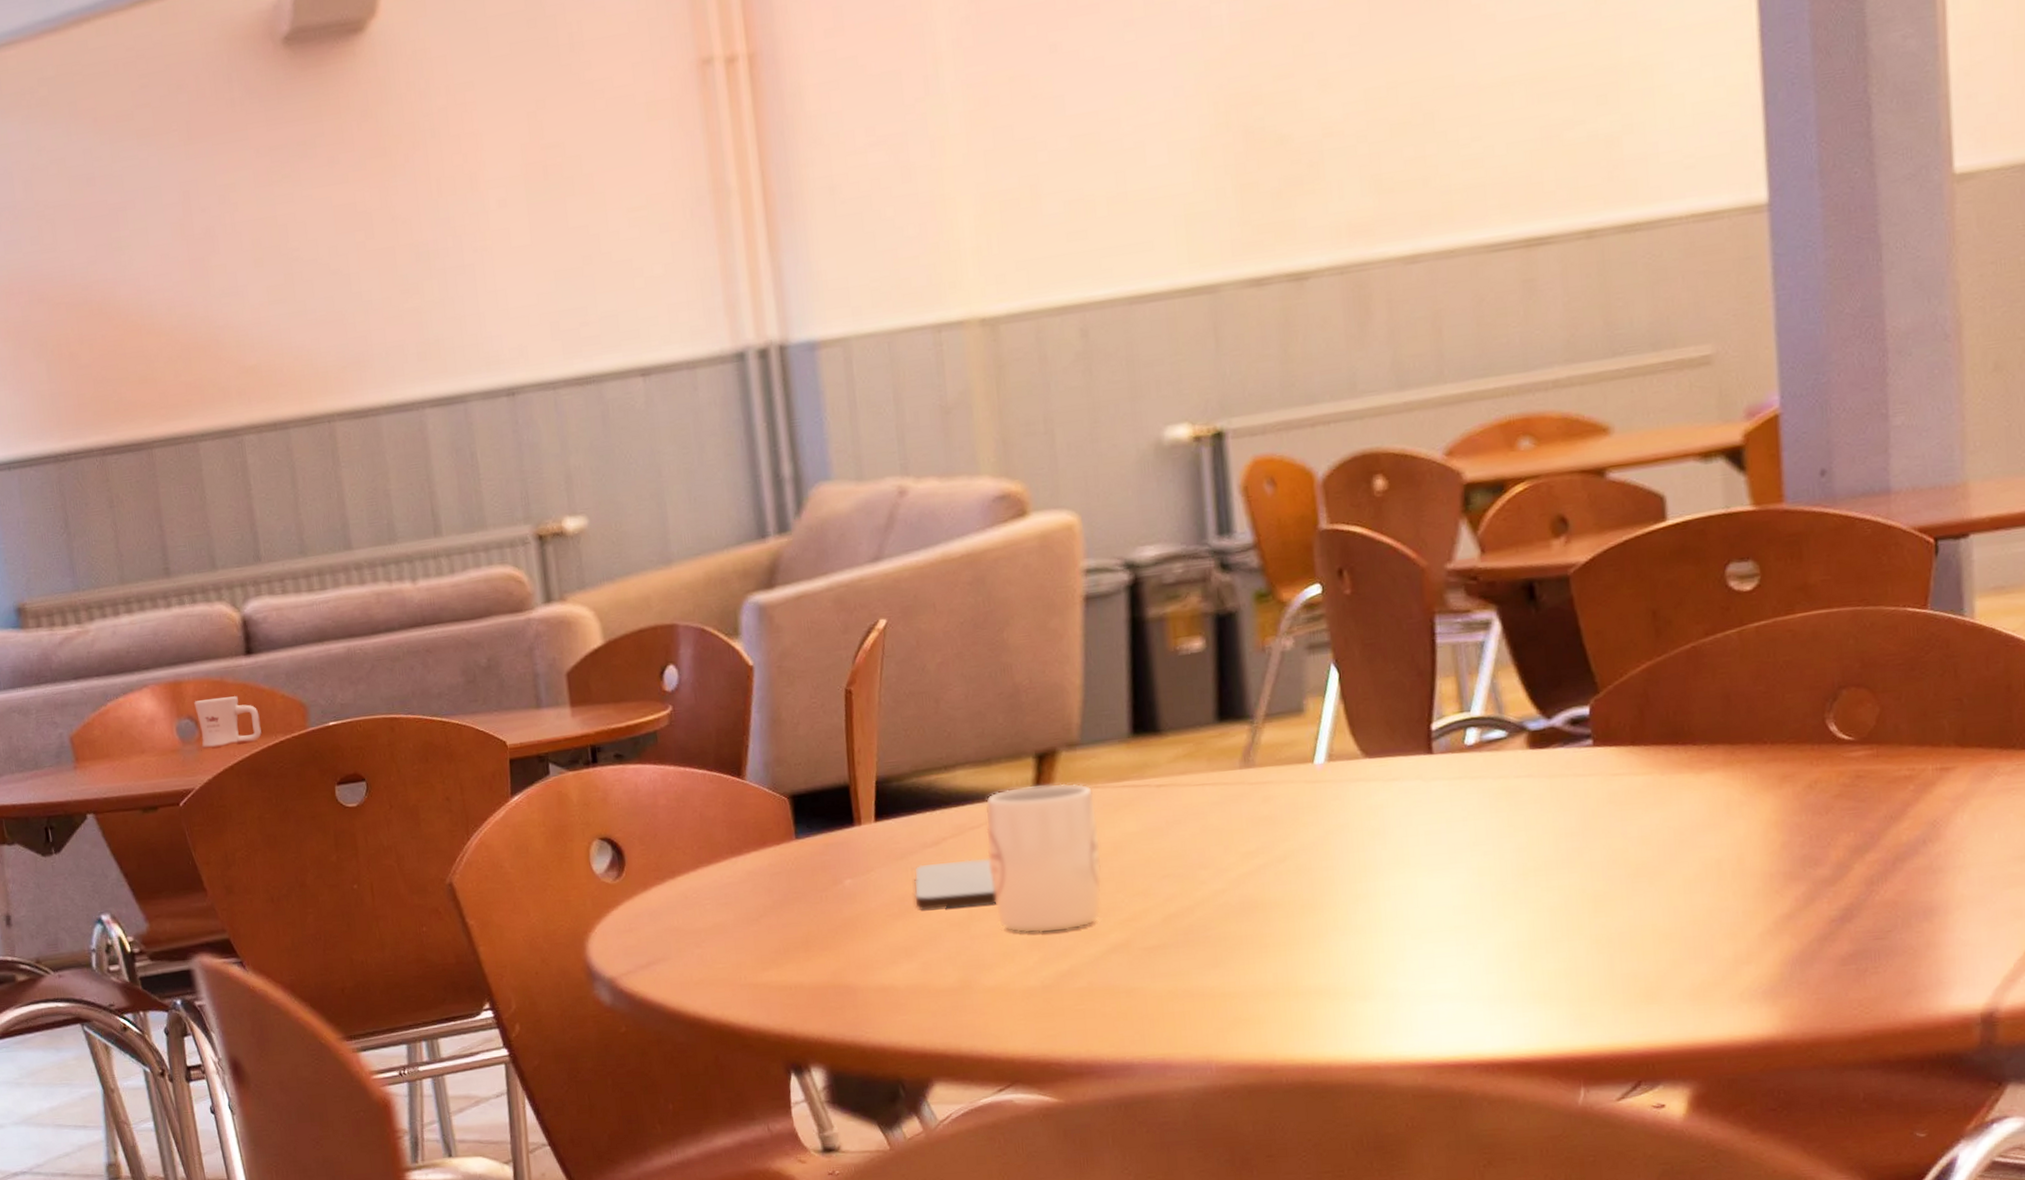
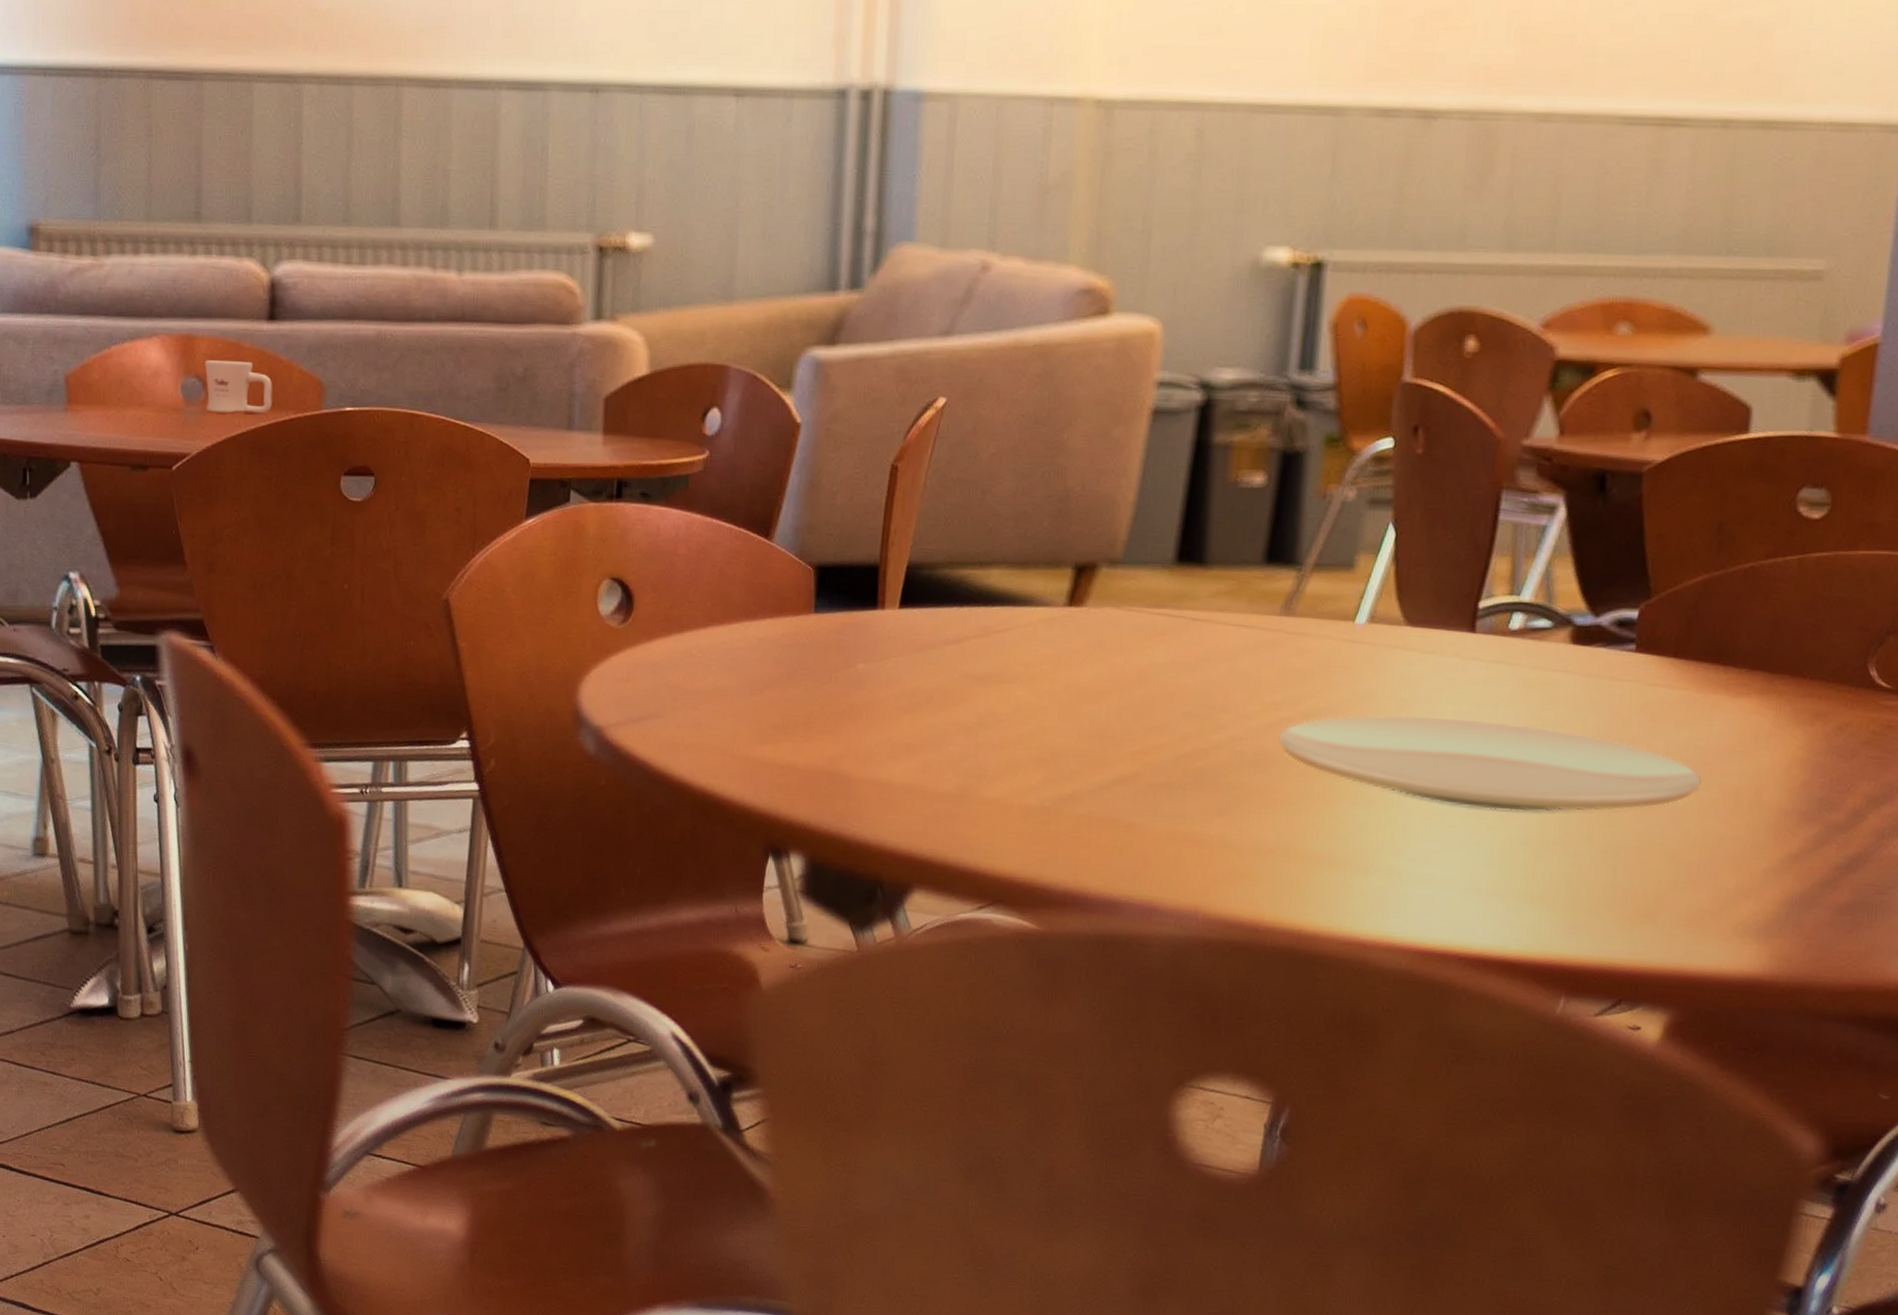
smartphone: present [914,858,997,909] -> none [927,660,1011,712]
mug: present [985,783,1102,933] -> none [1006,596,1128,754]
plate: none [1259,833,1682,920] -> present [1278,715,1702,812]

